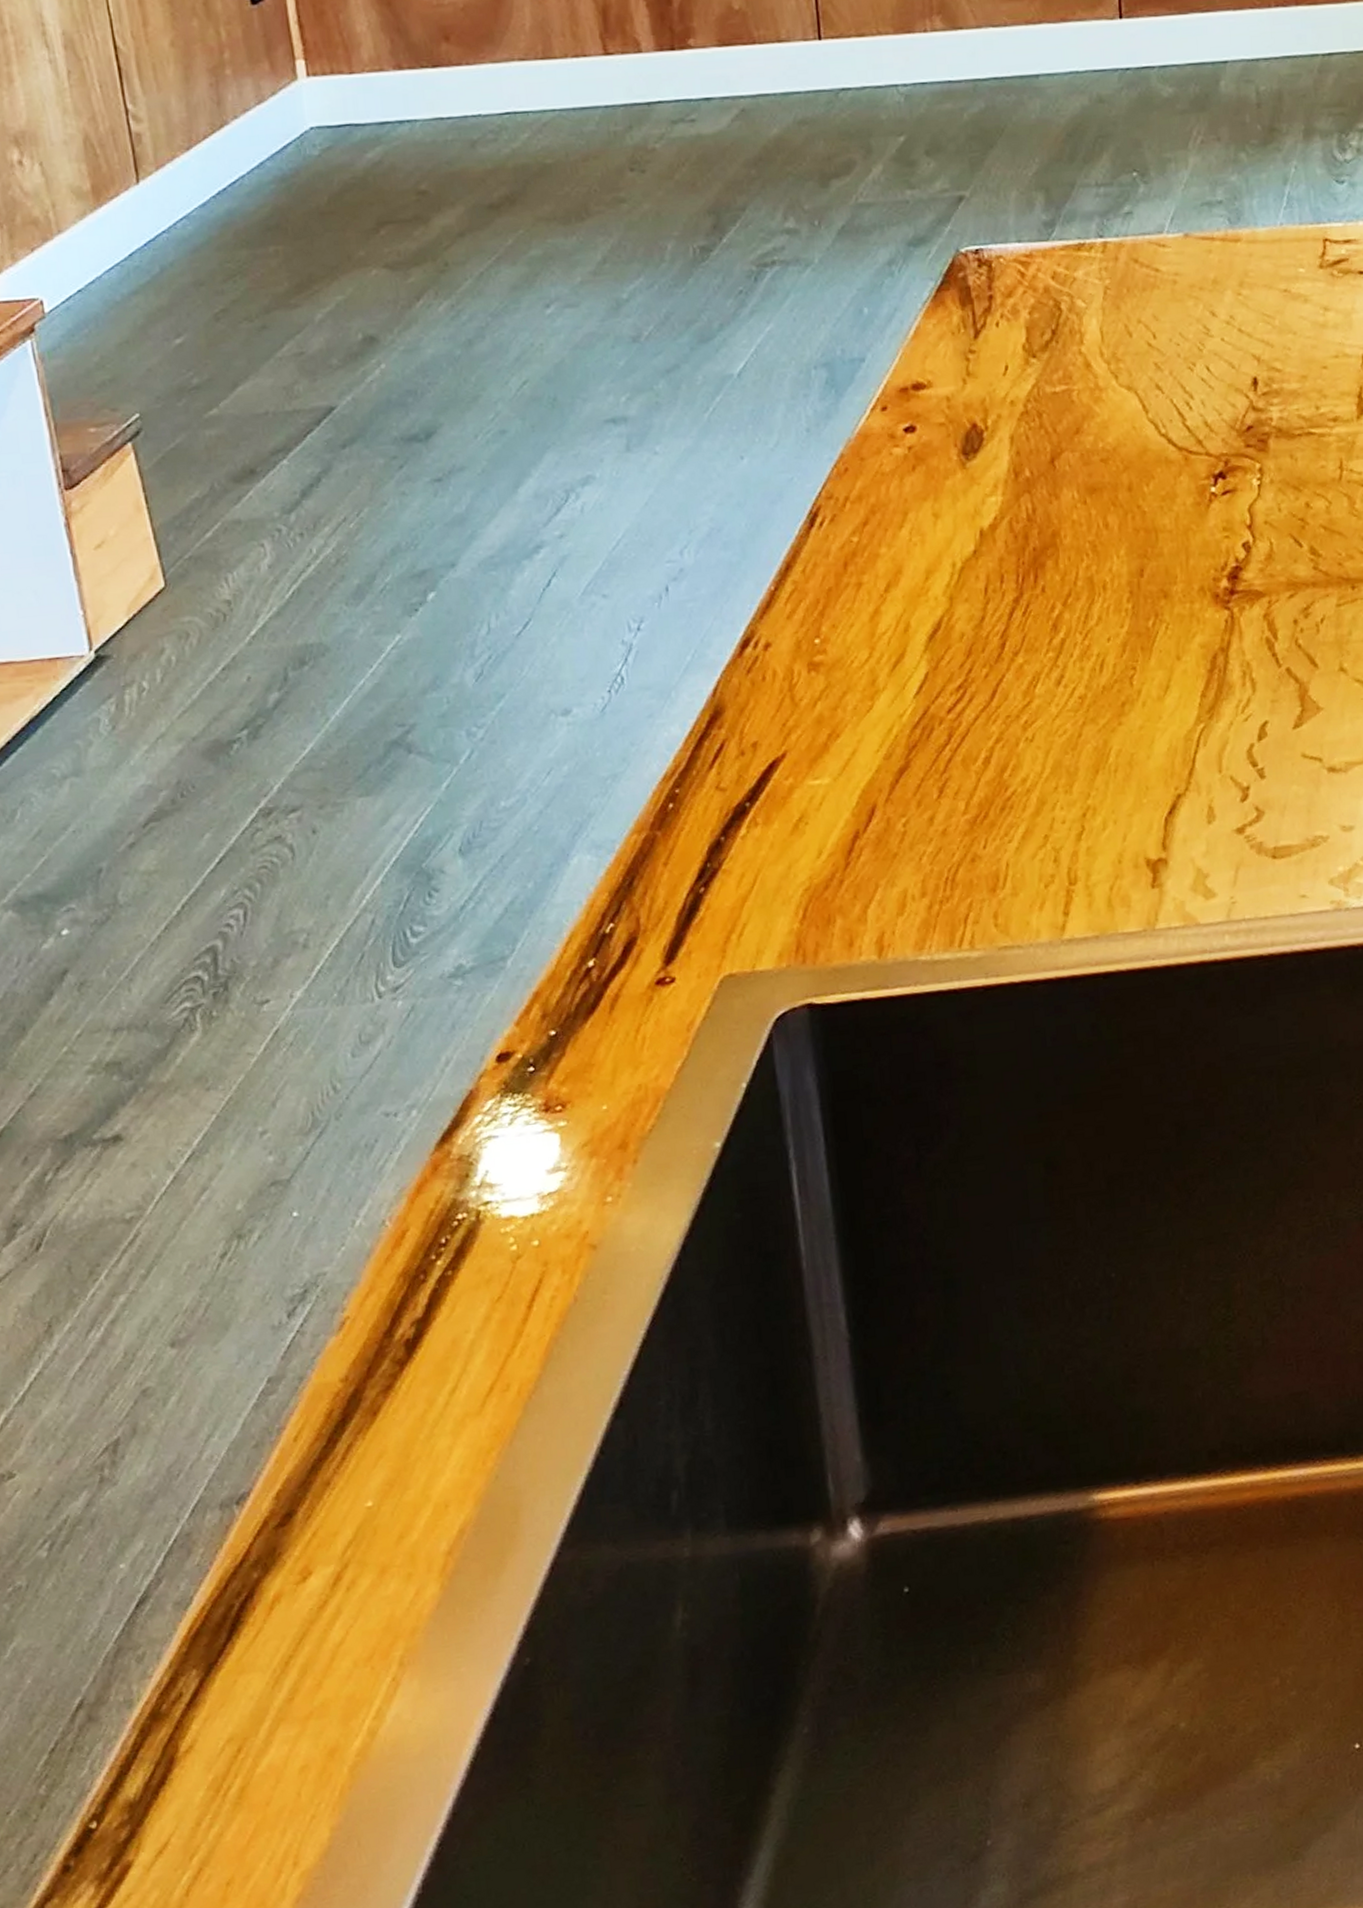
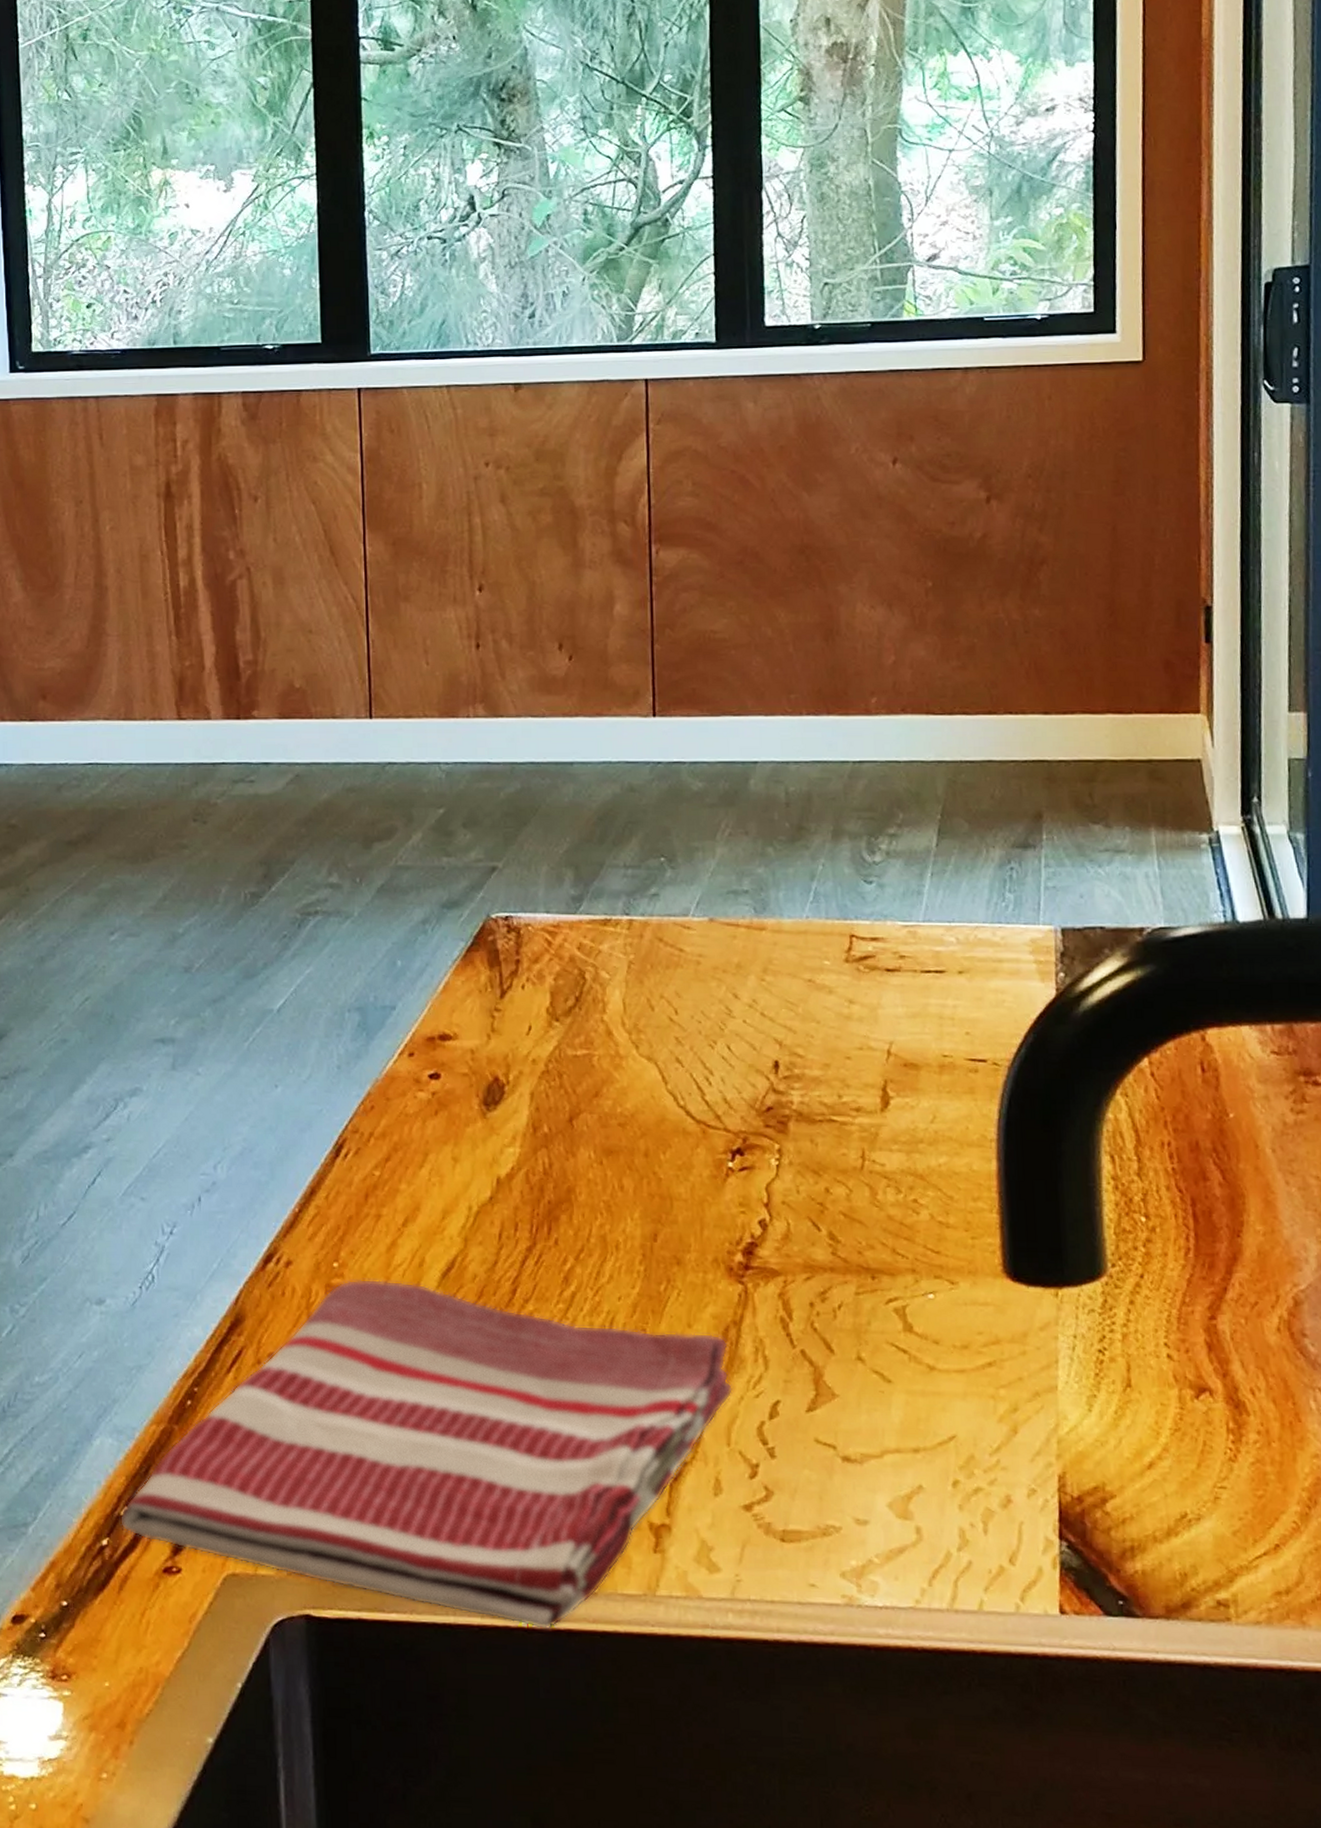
dish towel: none [605,650,1223,981] -> present [119,1278,734,1630]

